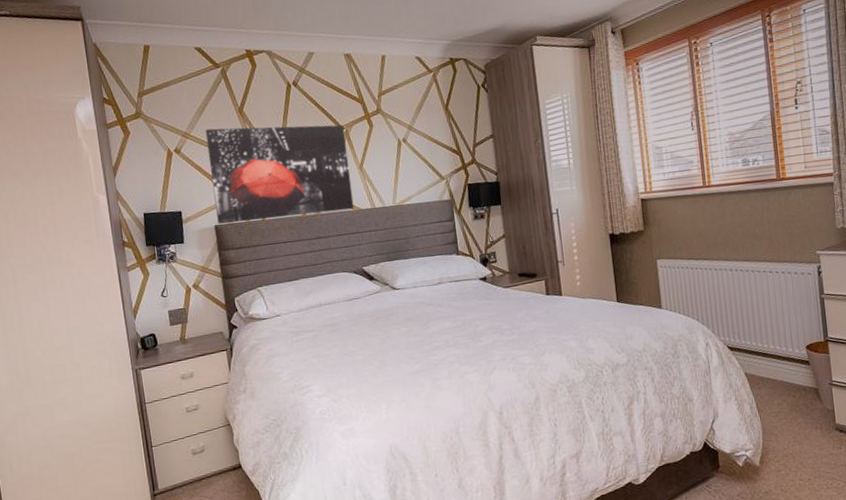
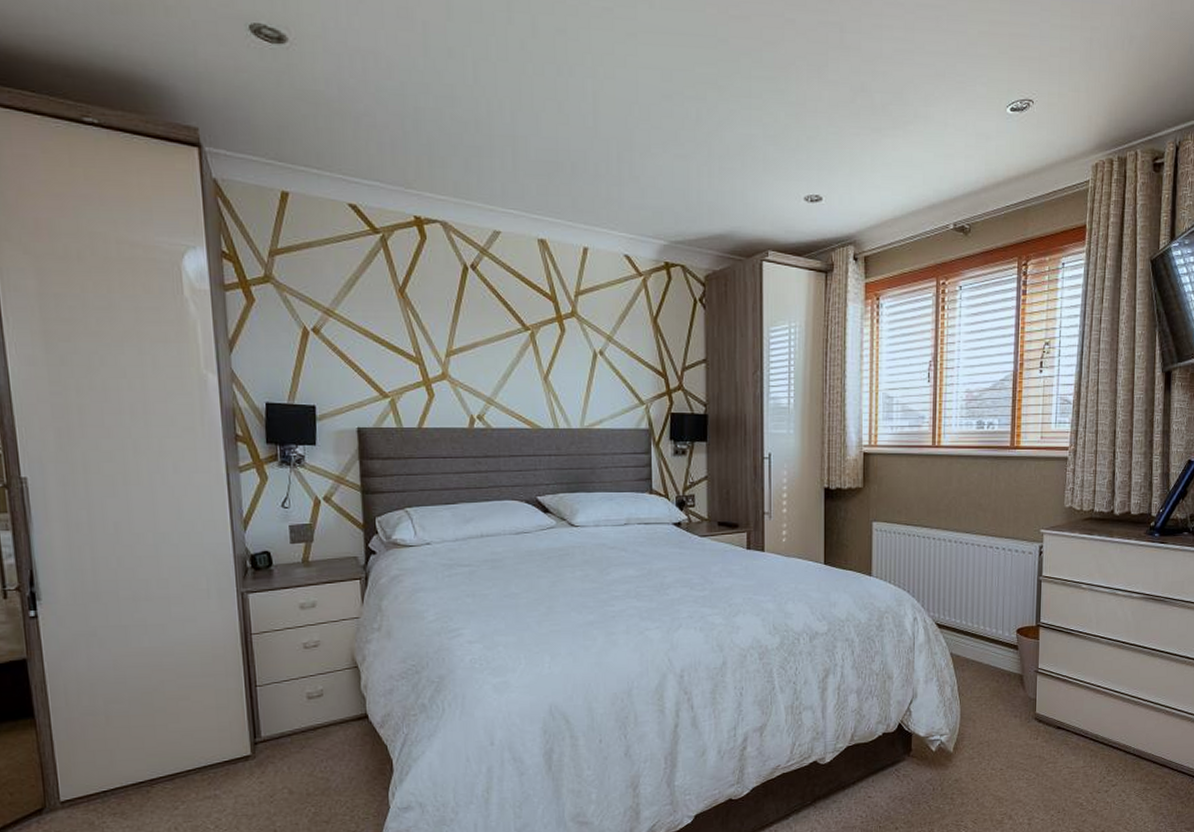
wall art: present [205,124,355,225] -> none [354,308,533,428]

